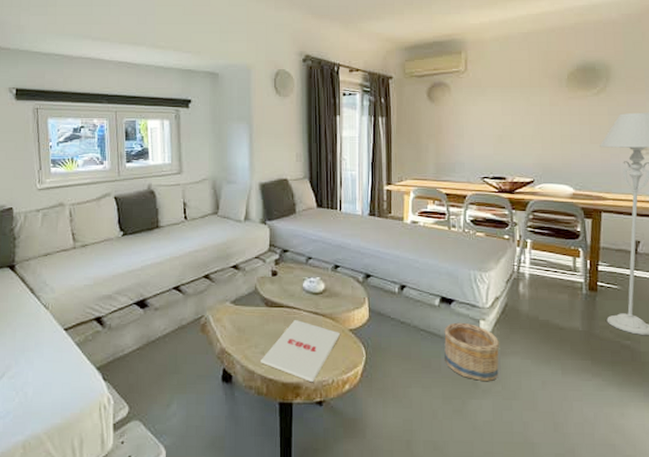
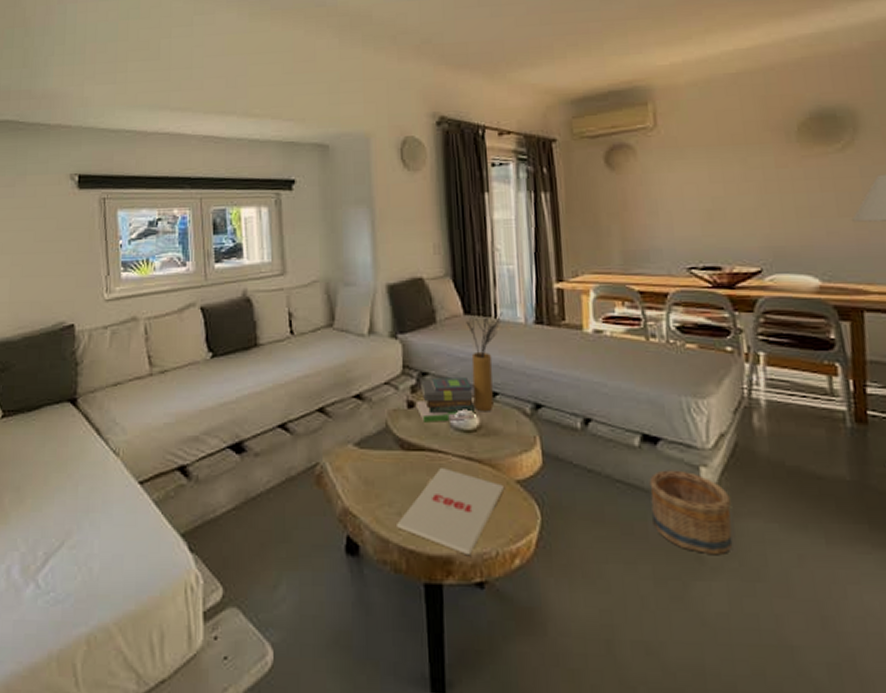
books: none [278,254,322,287] -> present [415,377,476,422]
vase: none [318,202,346,280] -> present [466,308,503,412]

